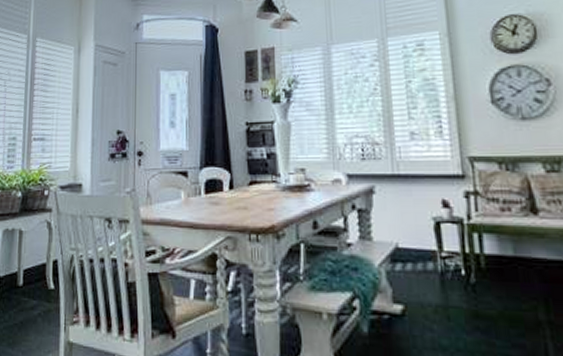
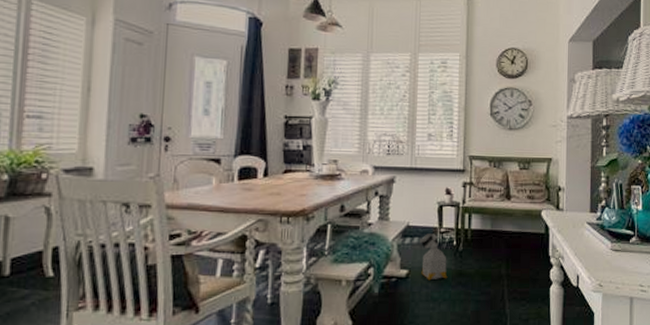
bag: none [413,258,459,322] -> present [419,234,448,281]

